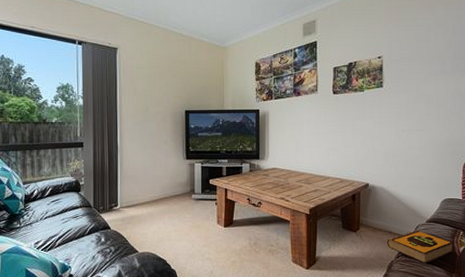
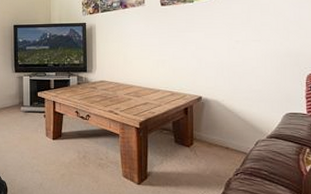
hardback book: present [386,230,453,264] -> none [223,146,299,182]

